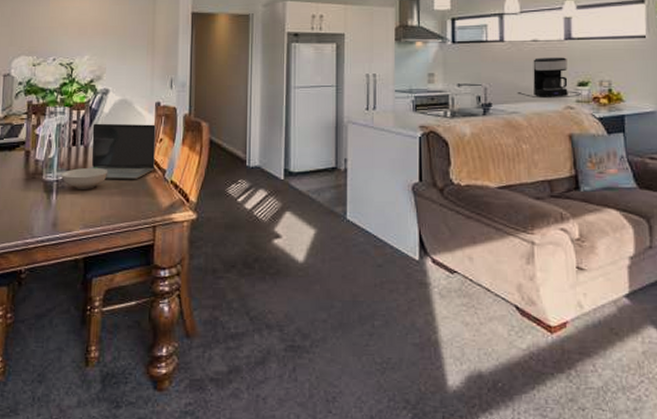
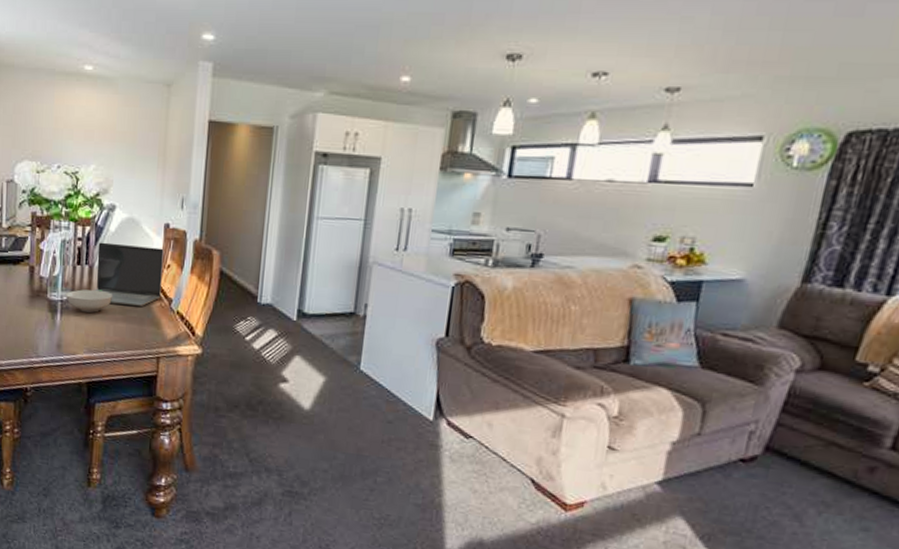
coffee maker: present [517,57,582,99] -> none [576,202,656,255]

